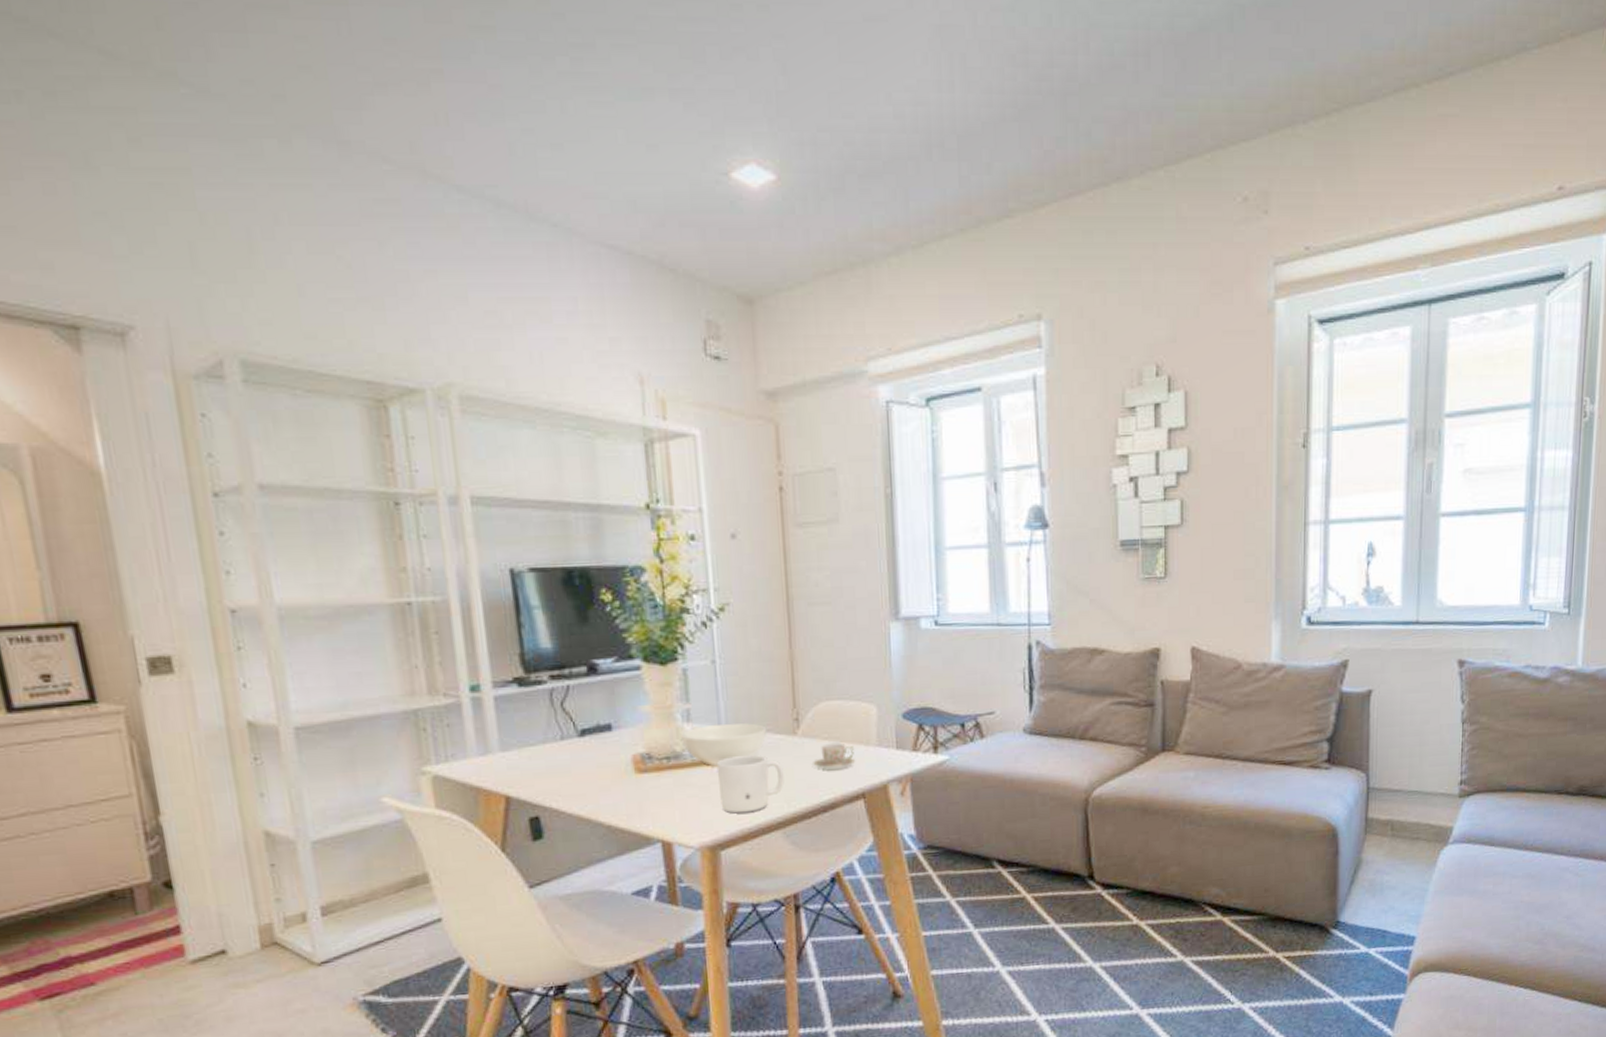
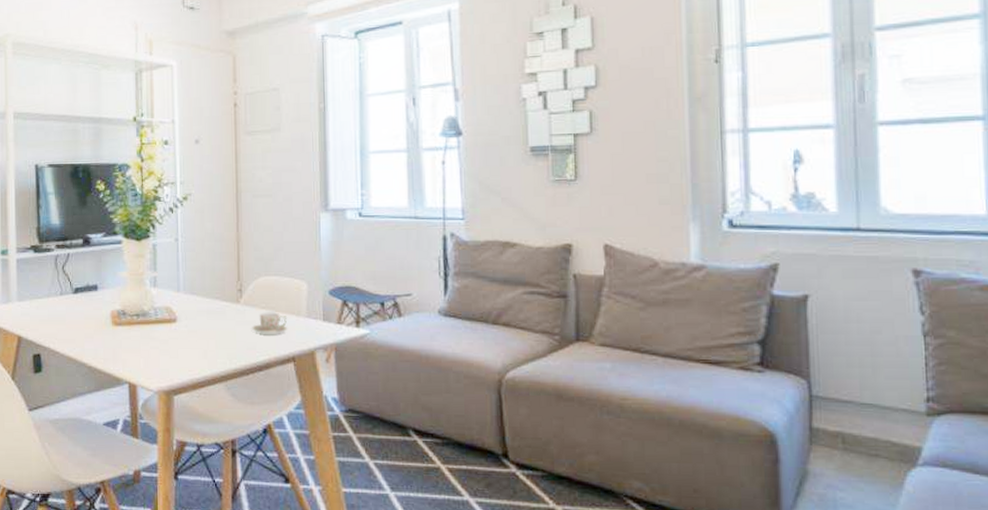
bowl: present [681,723,767,767] -> none [149,290,216,325]
mug: present [716,755,784,814] -> none [174,318,228,366]

